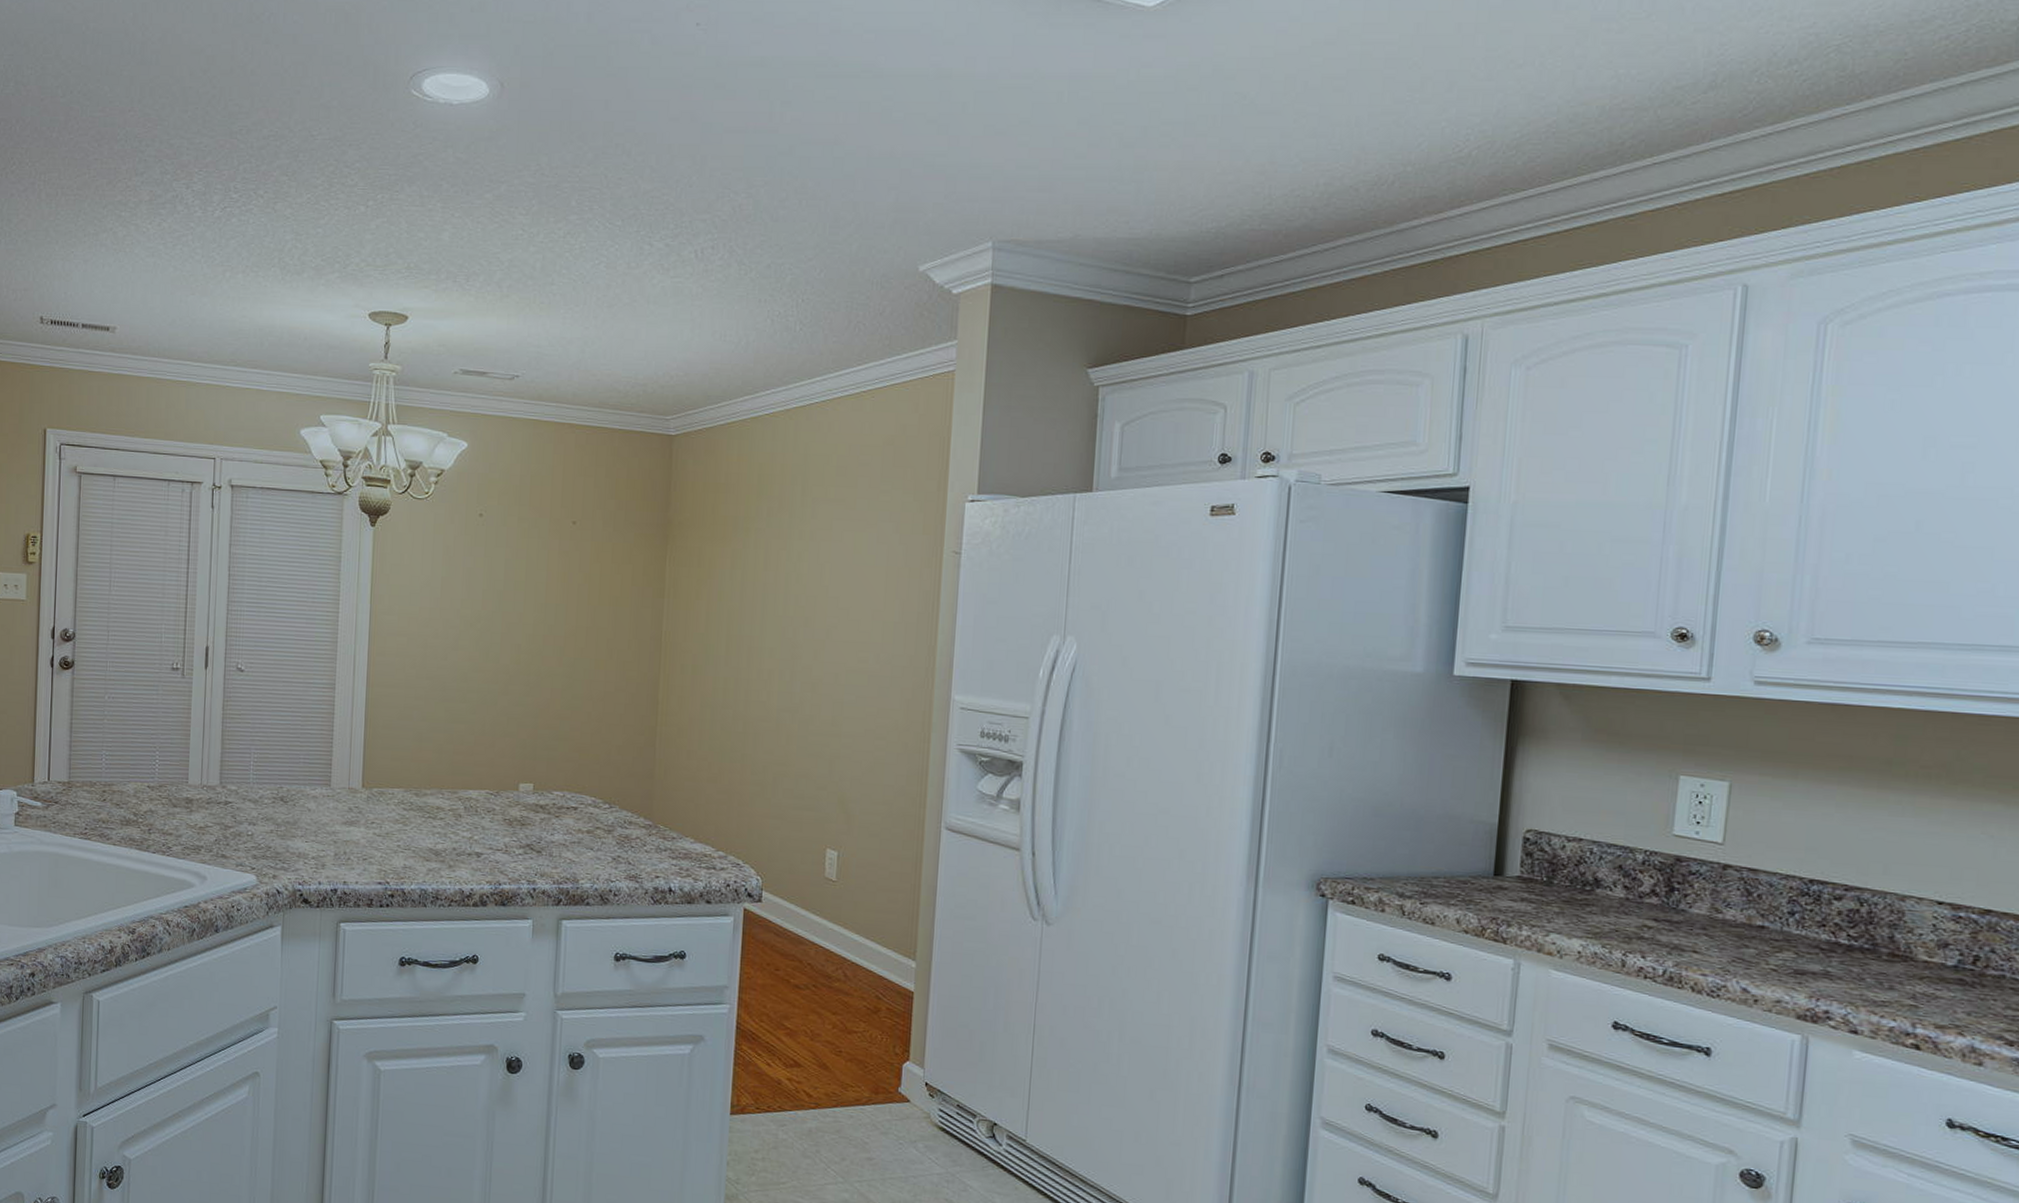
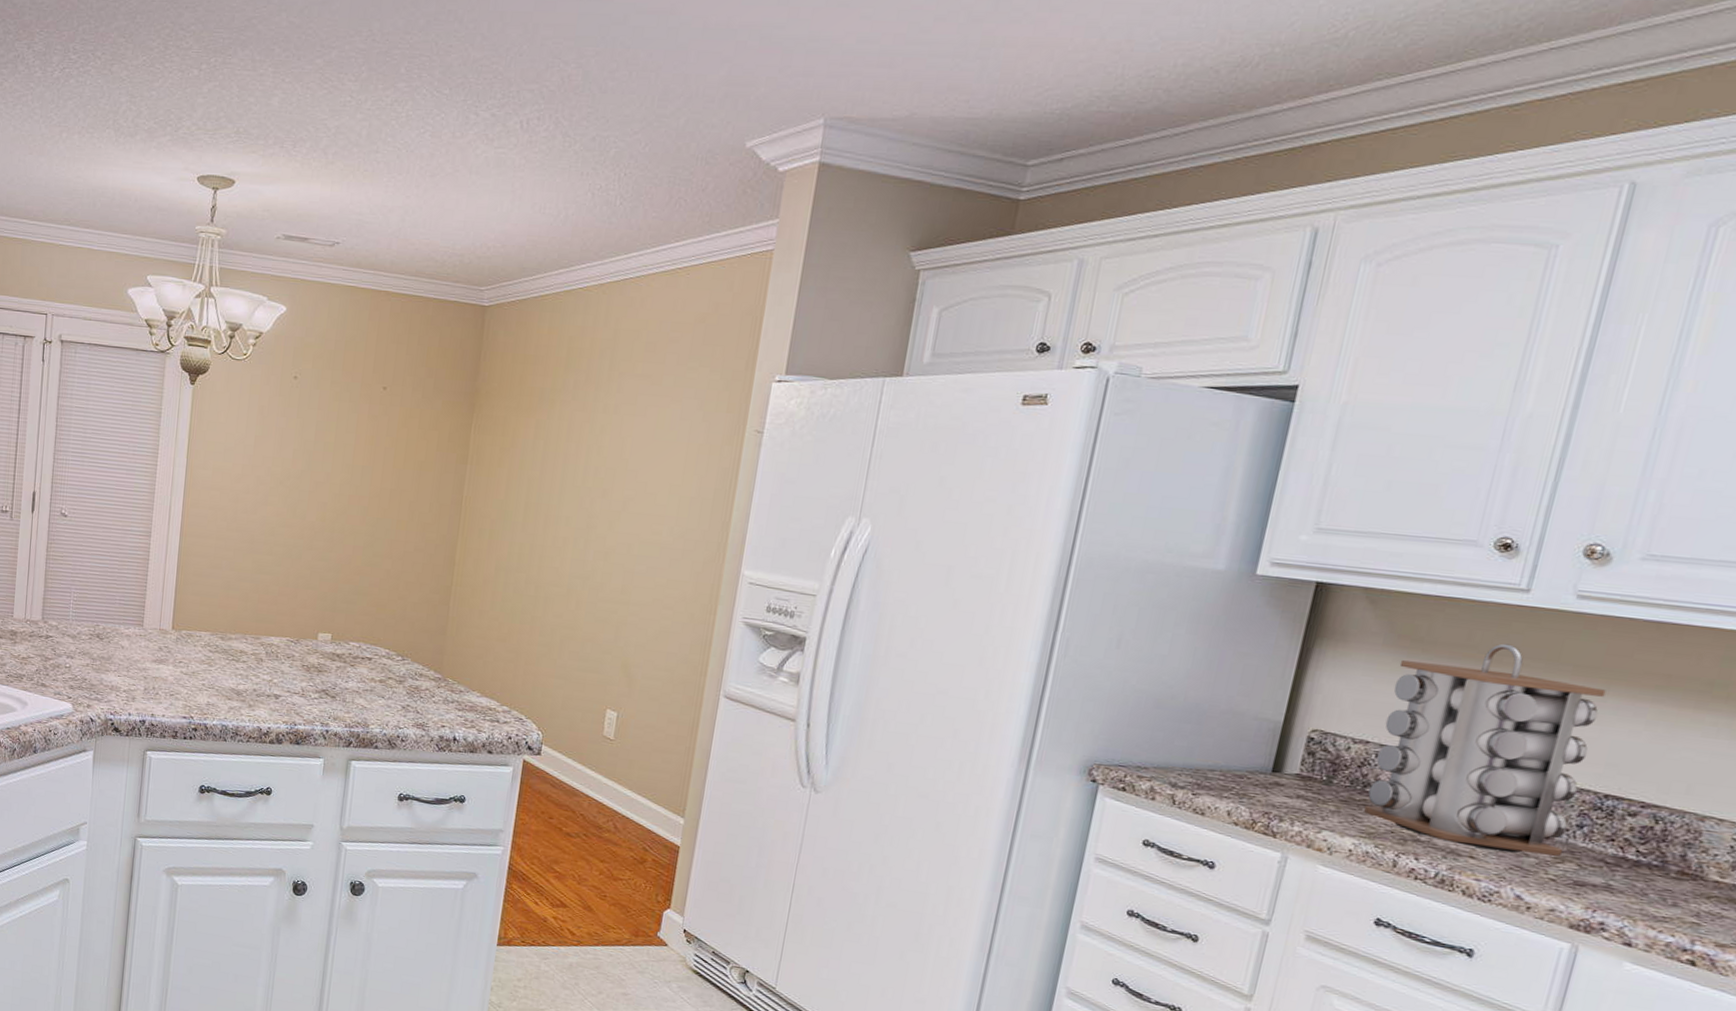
spice rack: none [1587,733,1795,946] -> present [1364,643,1606,857]

